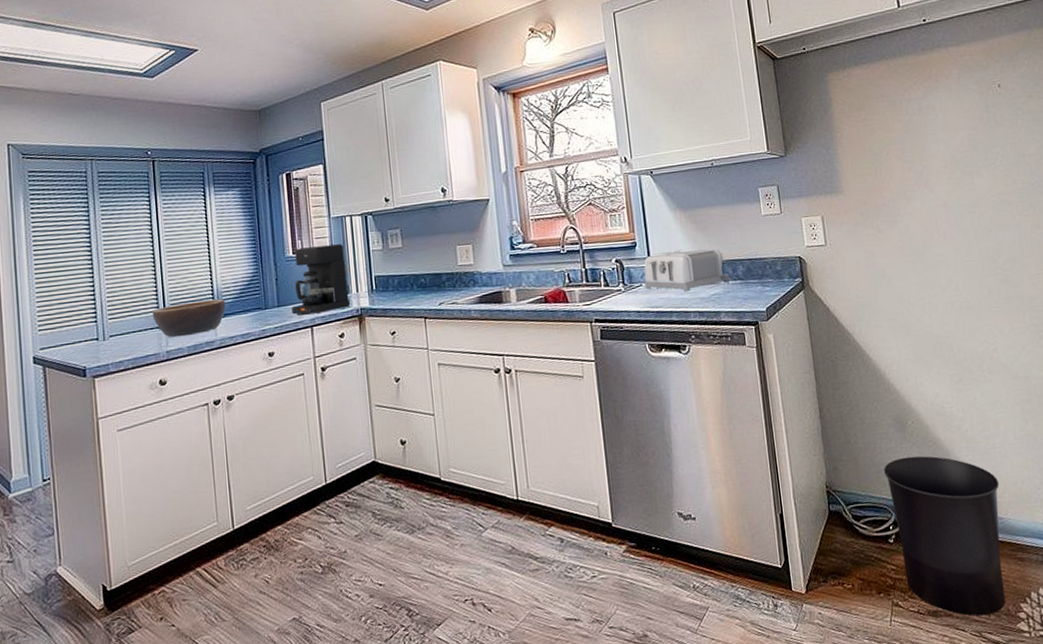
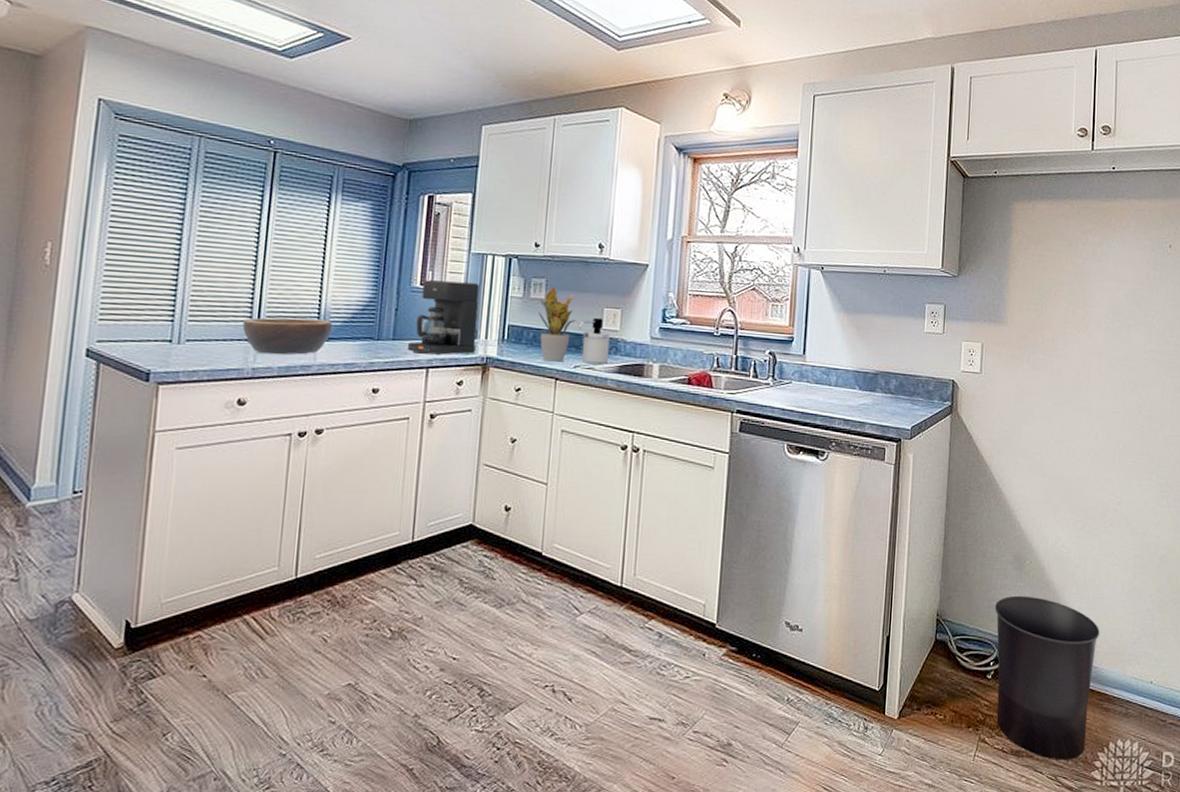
potted plant: none [393,236,436,303] -> present [535,288,579,362]
soap dispenser: none [436,255,468,299] -> present [578,317,611,363]
toaster: present [644,248,730,291] -> none [794,352,881,396]

